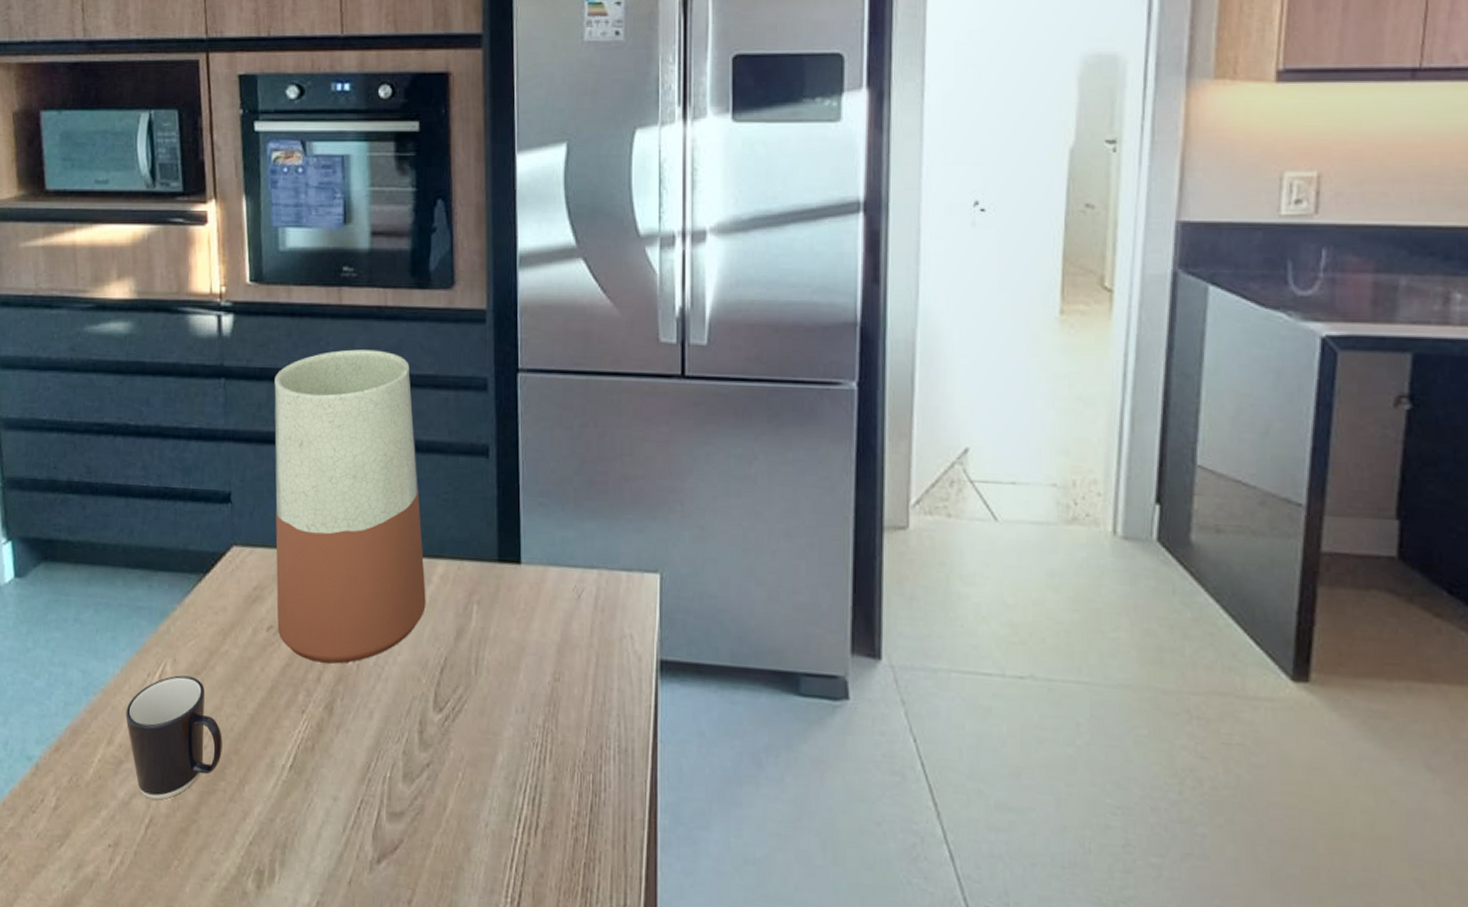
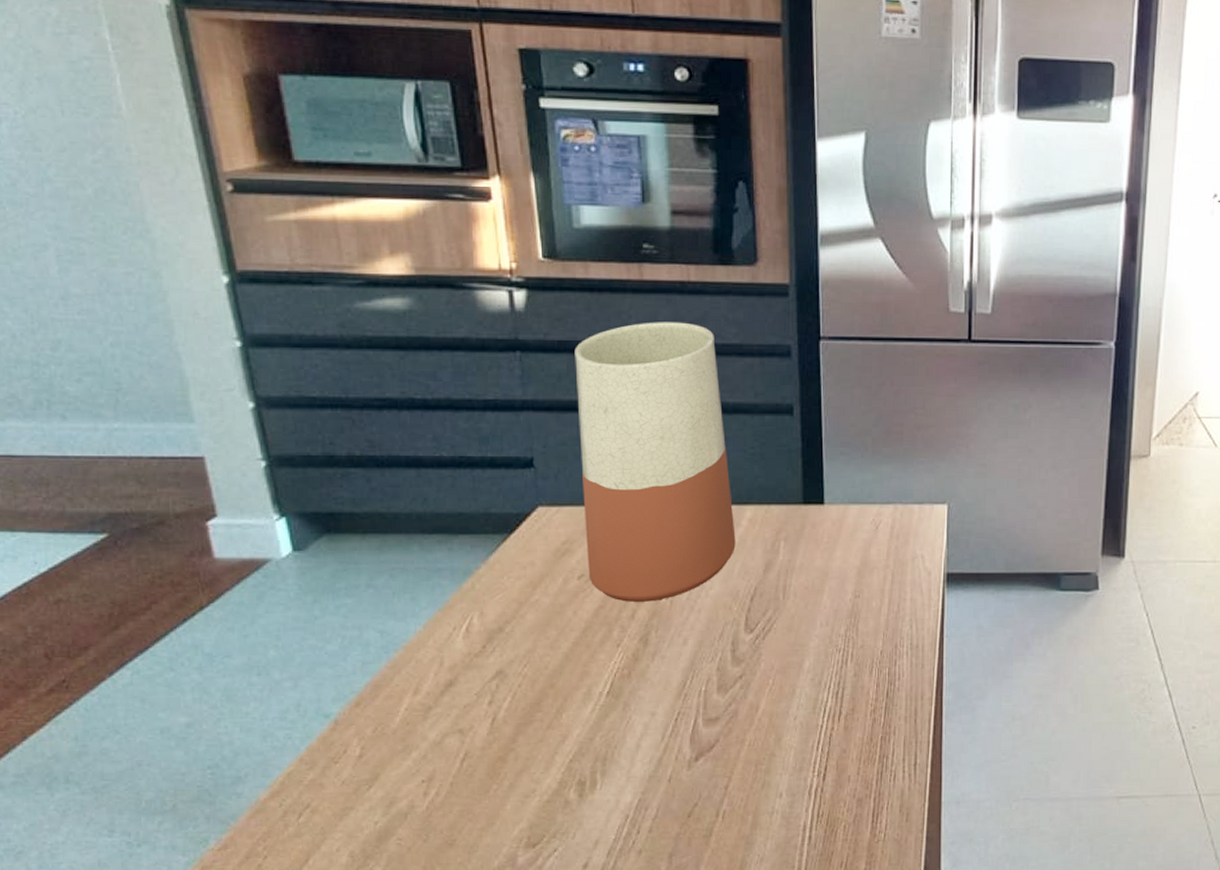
mug: present [125,675,223,800] -> none [432,626,537,736]

